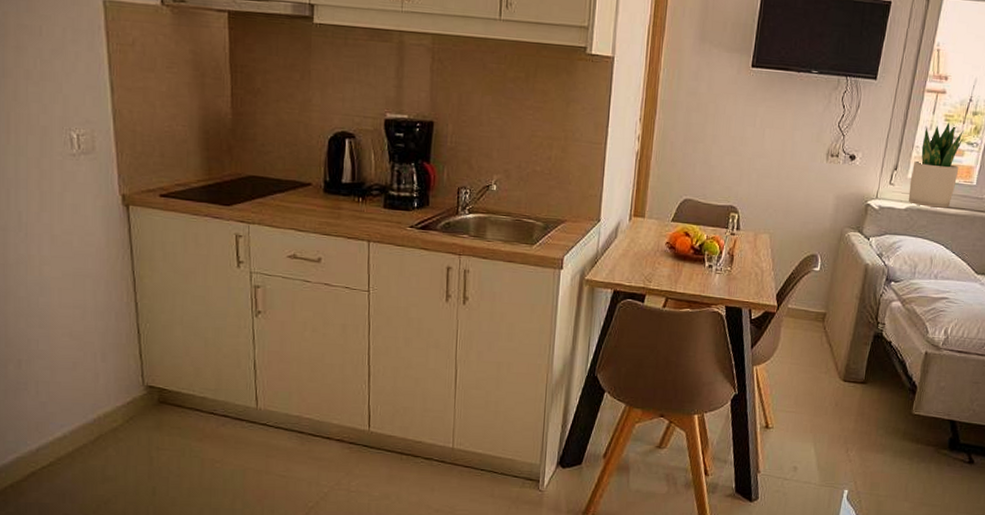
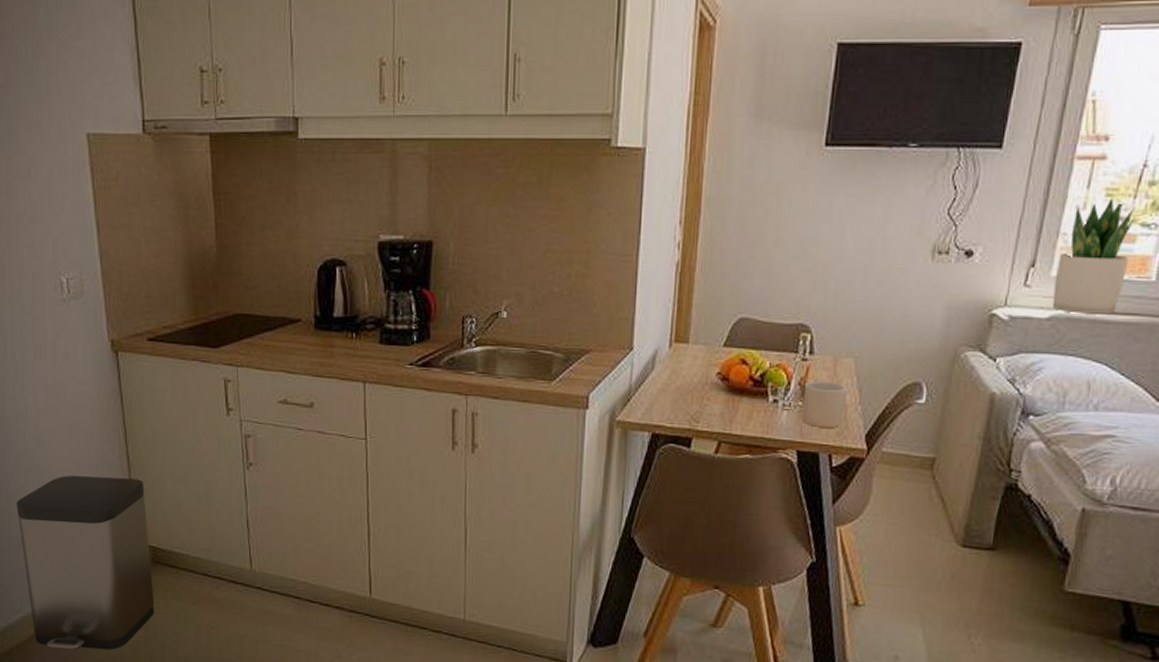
pedal bin: none [15,321,159,487] -> present [16,475,155,650]
mug: none [730,251,764,288] -> present [801,380,848,428]

